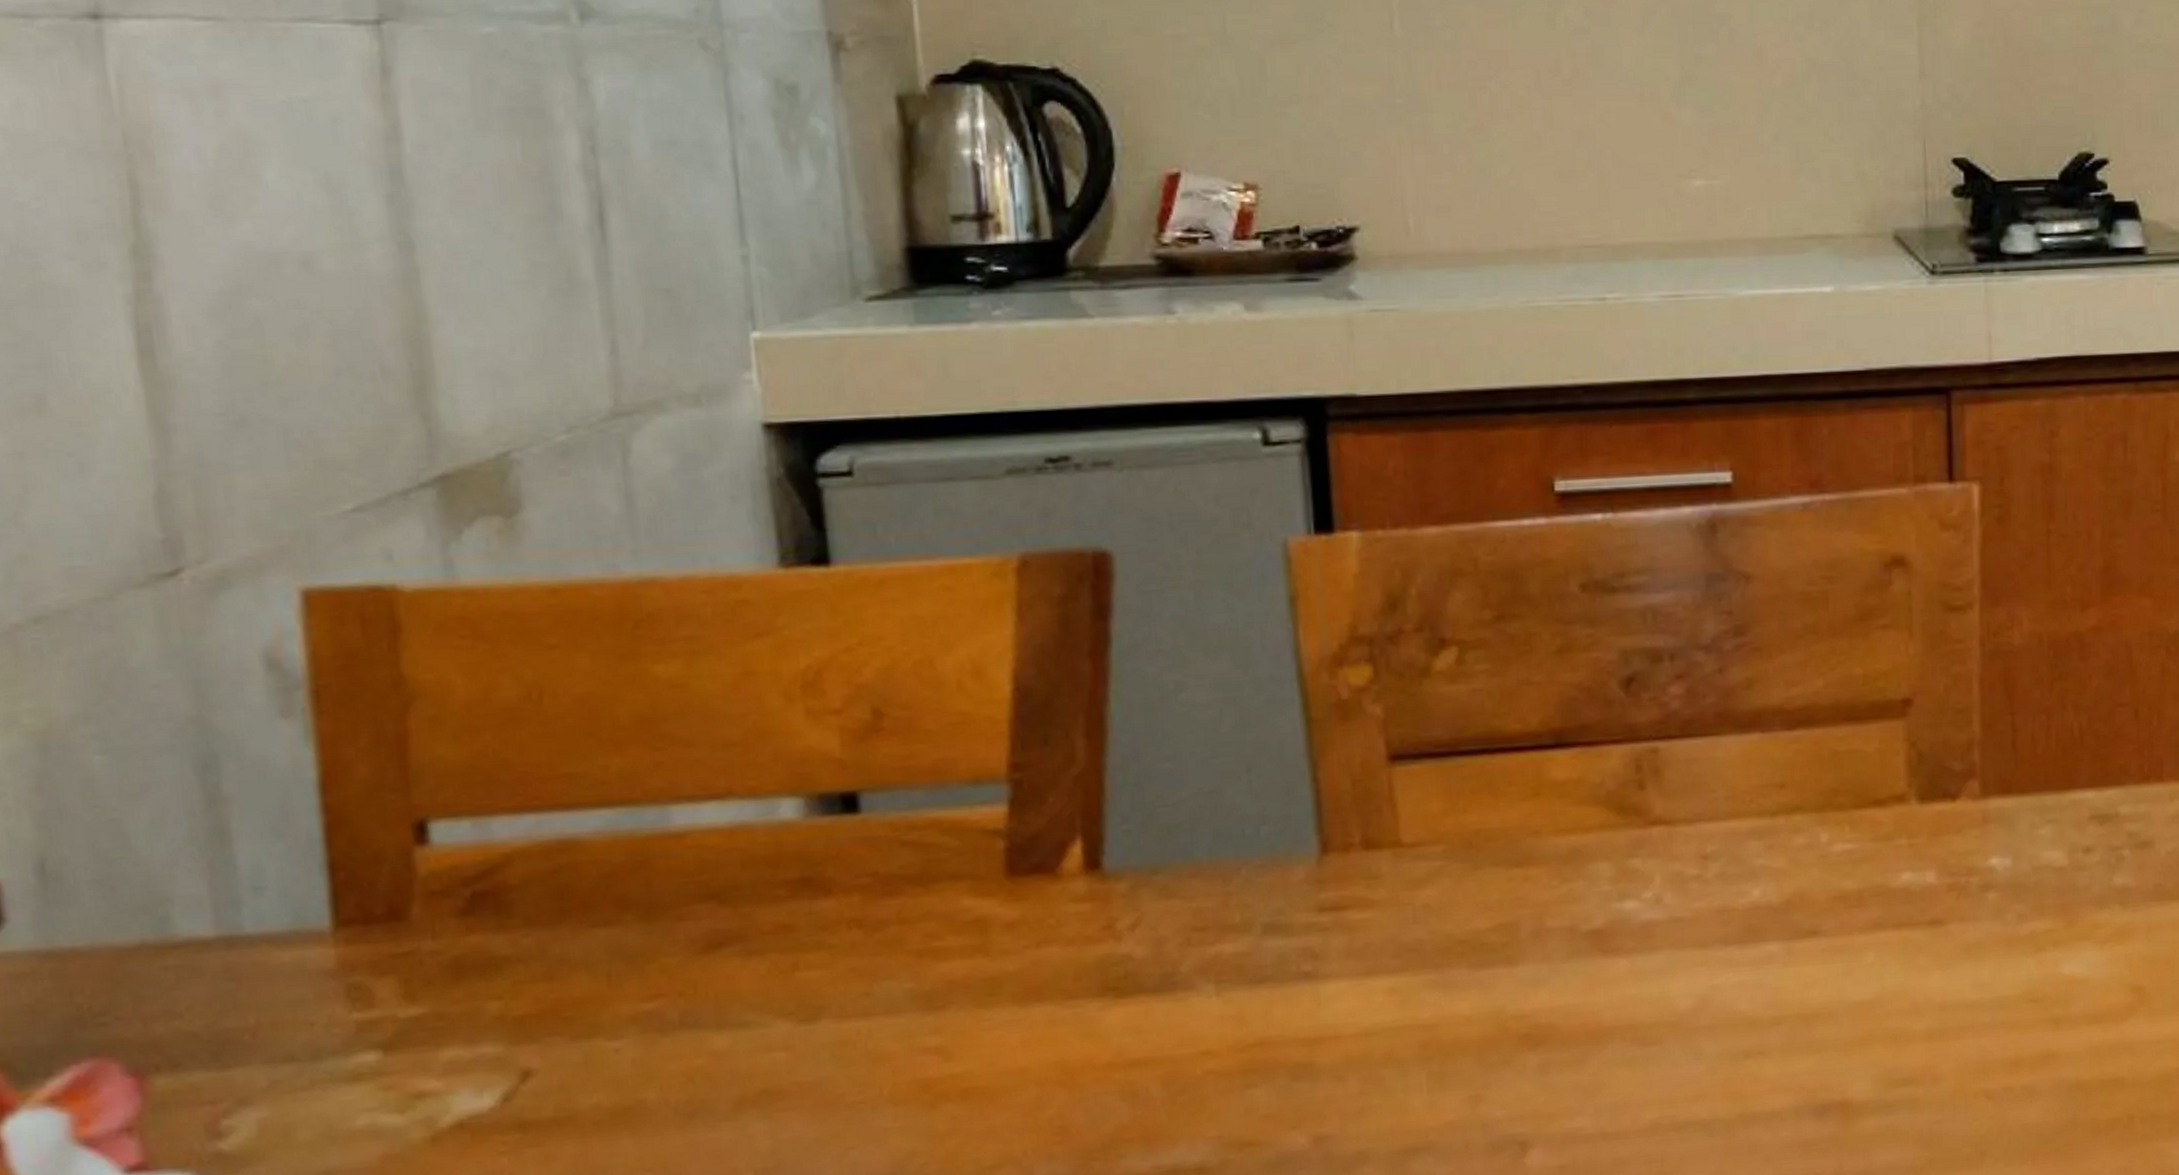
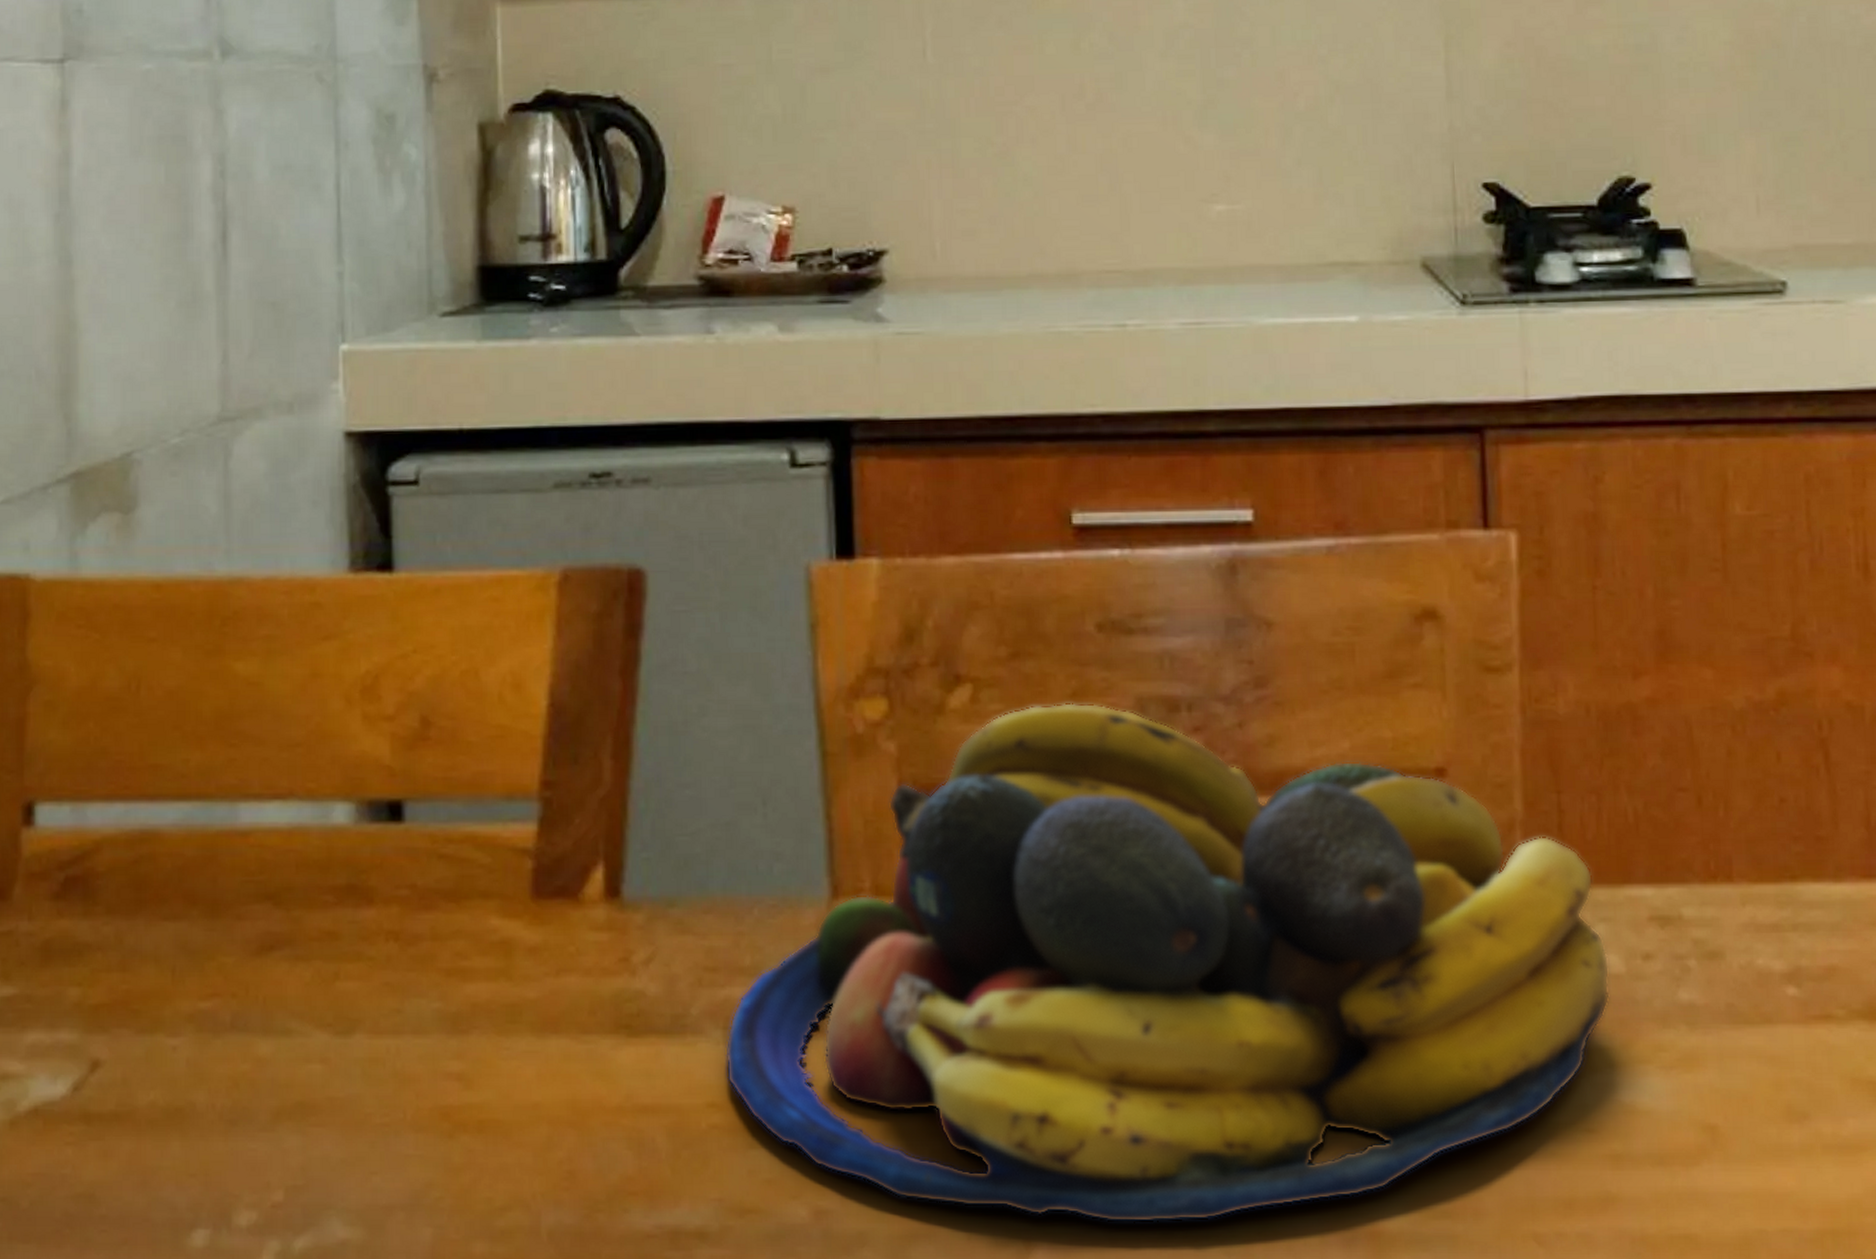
fruit bowl: none [1217,658,2055,1121] -> present [724,702,1610,1223]

